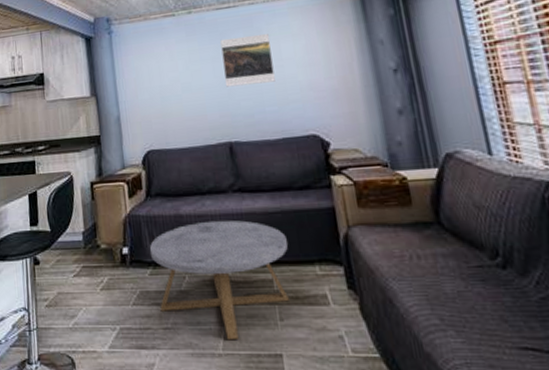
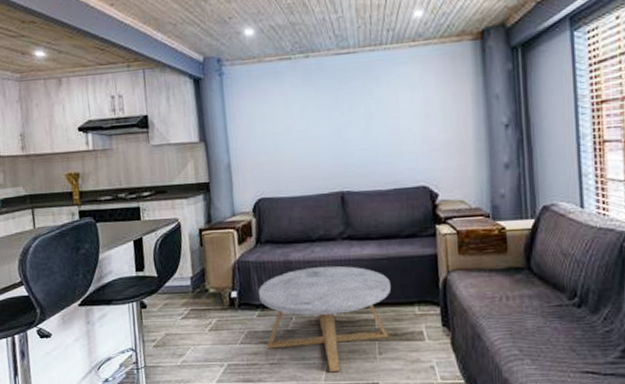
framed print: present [220,34,275,87] -> none [338,83,391,137]

